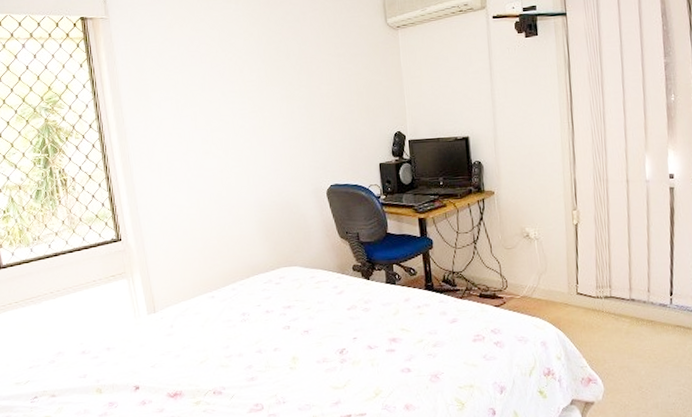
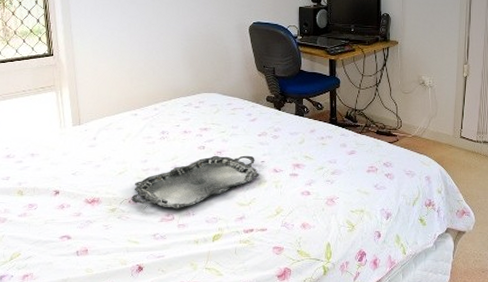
serving tray: none [215,332,352,398] -> present [131,155,259,209]

